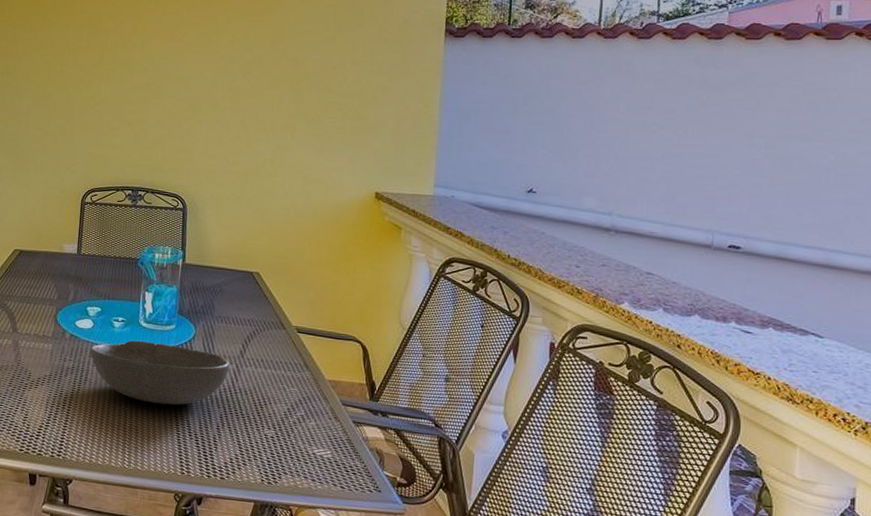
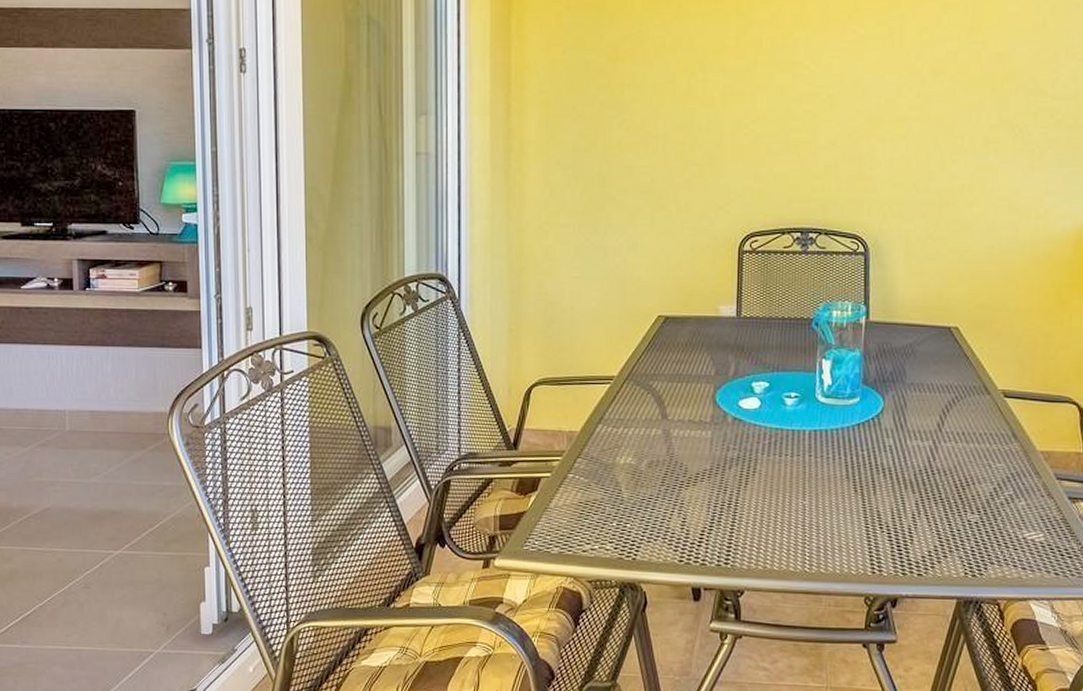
bowl: present [90,340,229,405] -> none [758,419,925,494]

